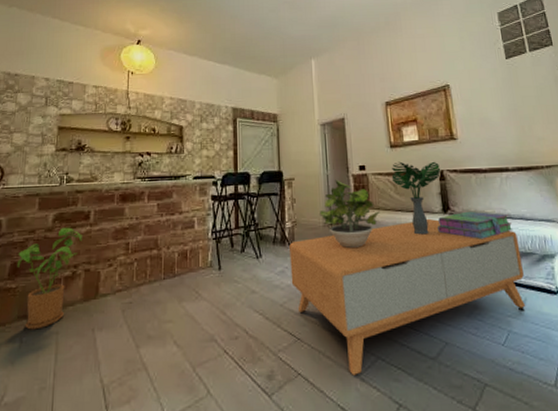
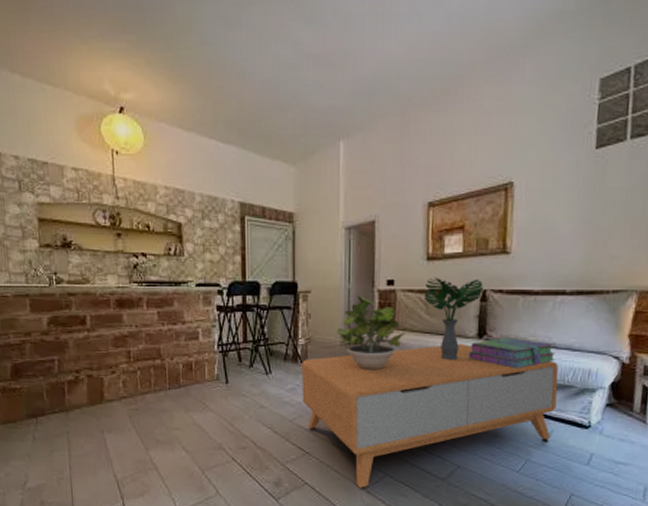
house plant: present [17,227,82,330] -> none [17,331,81,428]

